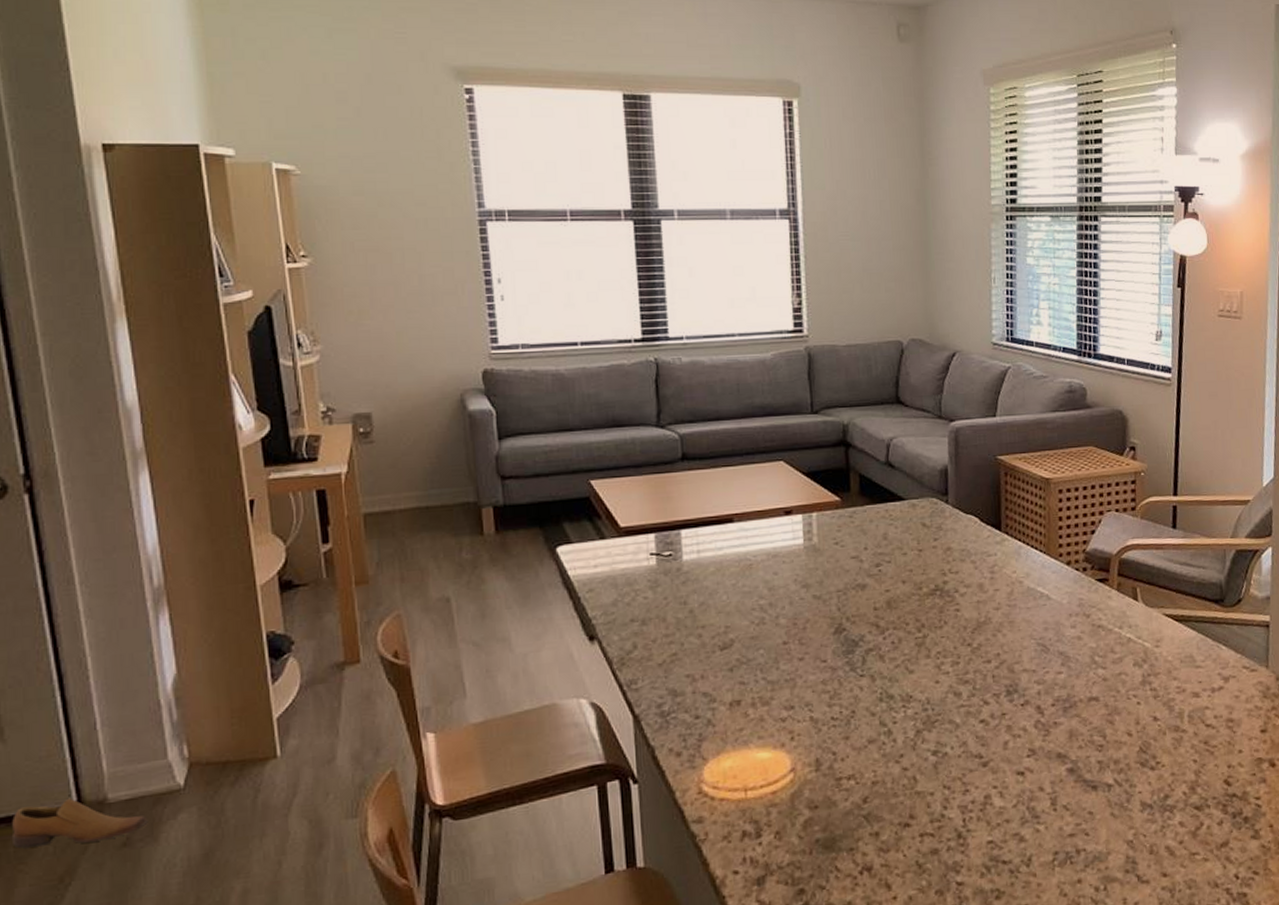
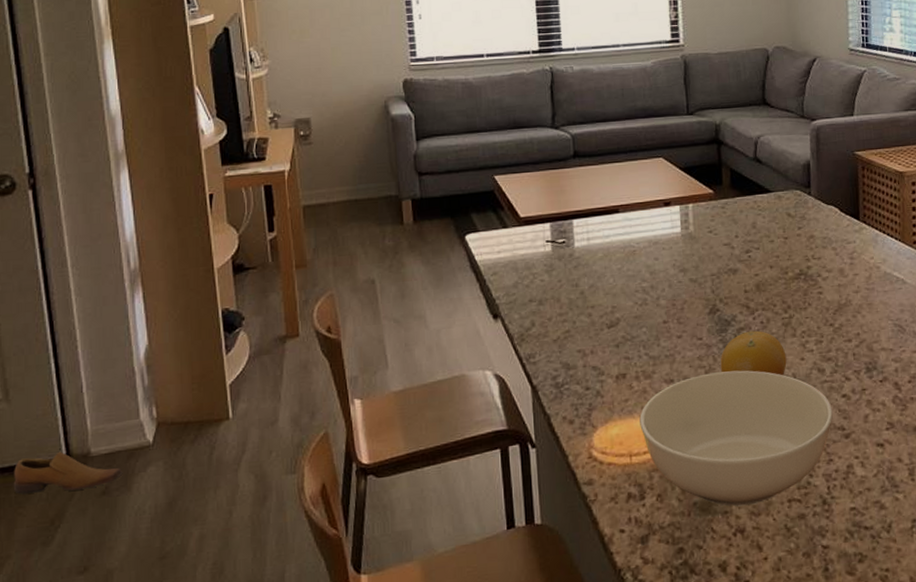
bowl: none [756,694,970,843] -> present [639,370,833,506]
fruit: none [846,651,920,701] -> present [720,330,787,376]

